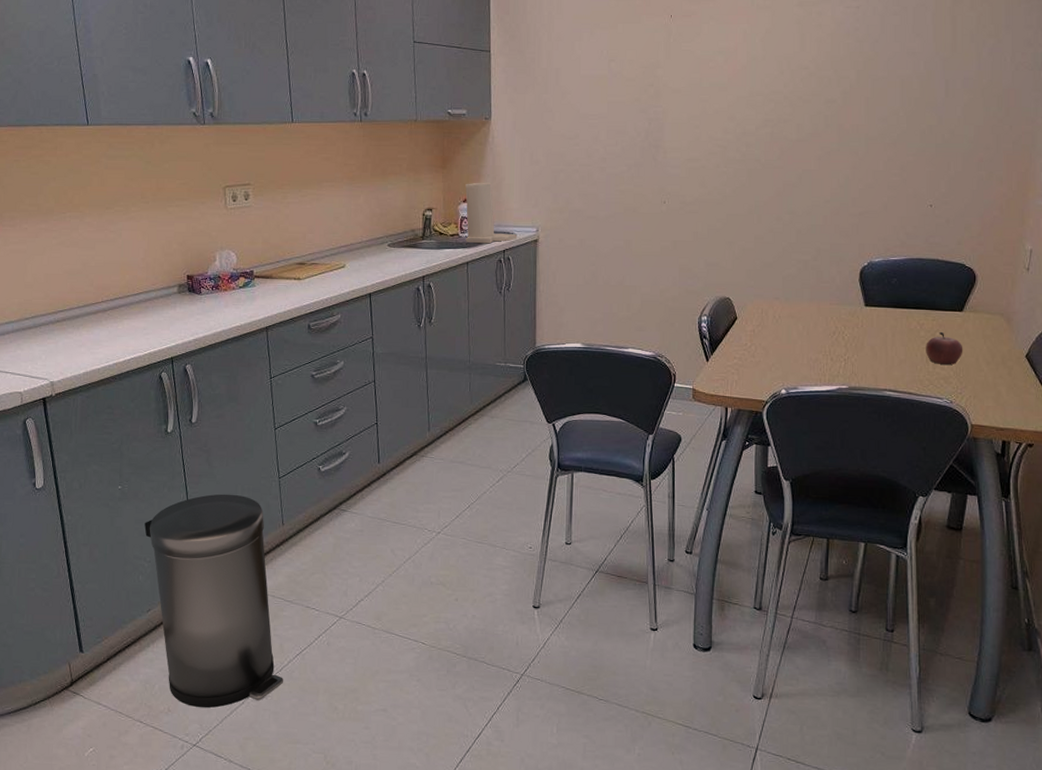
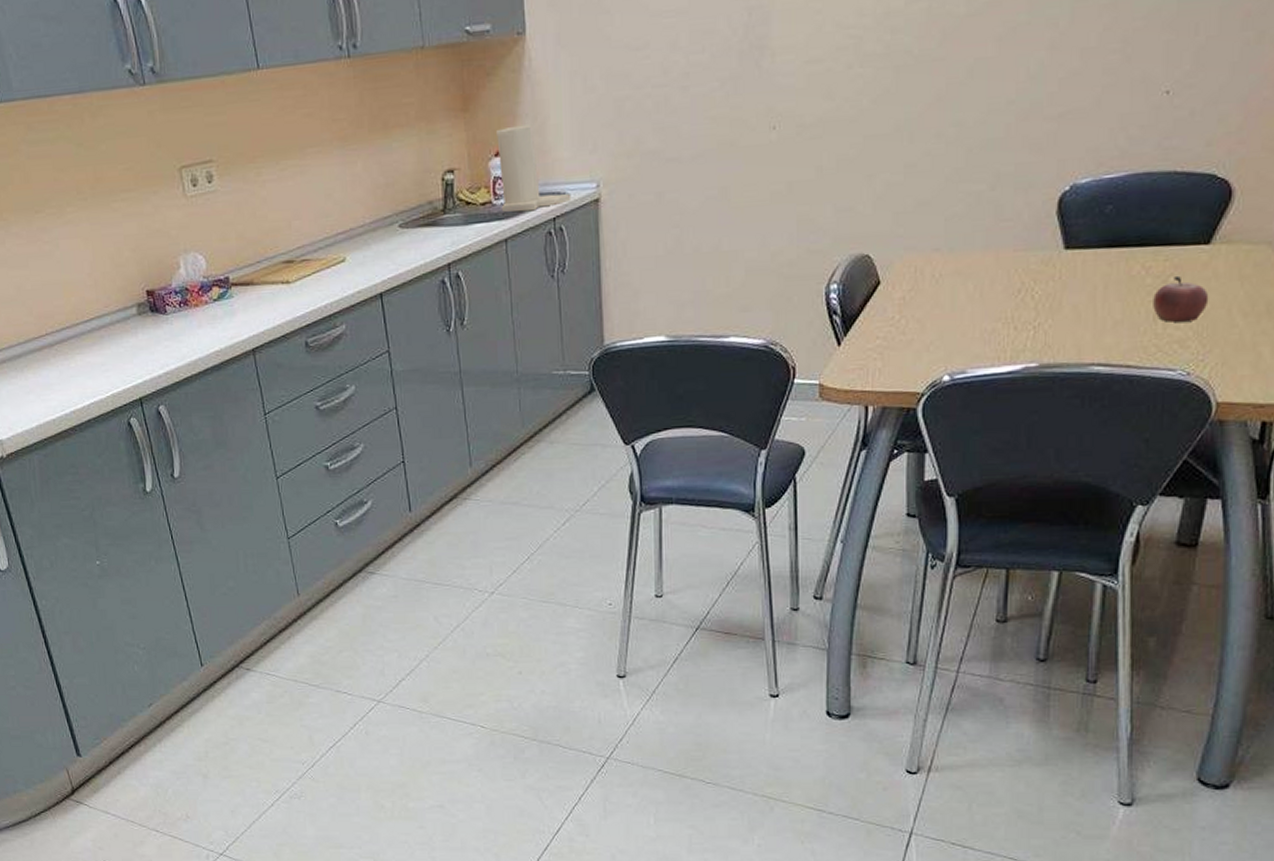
pedal bin: present [144,494,283,708] -> none [133,562,317,812]

